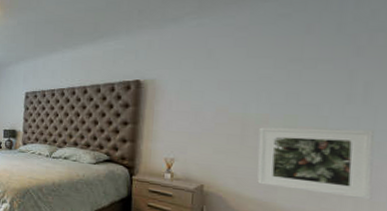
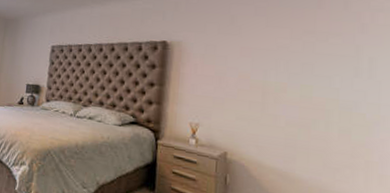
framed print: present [257,127,374,201] -> none [277,96,380,174]

